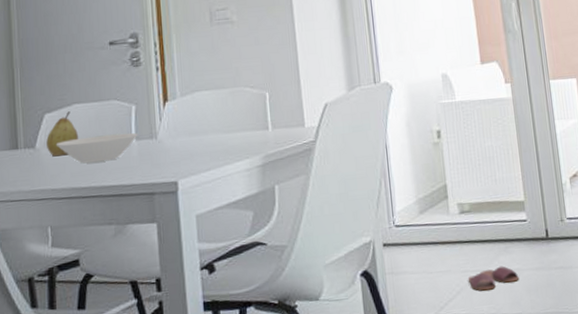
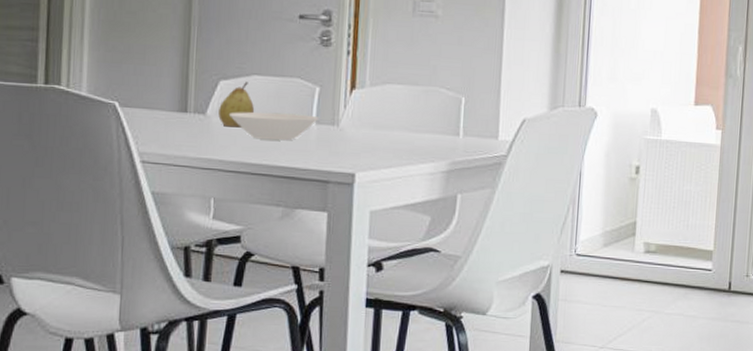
slippers: present [468,265,519,291] -> none [641,310,694,332]

